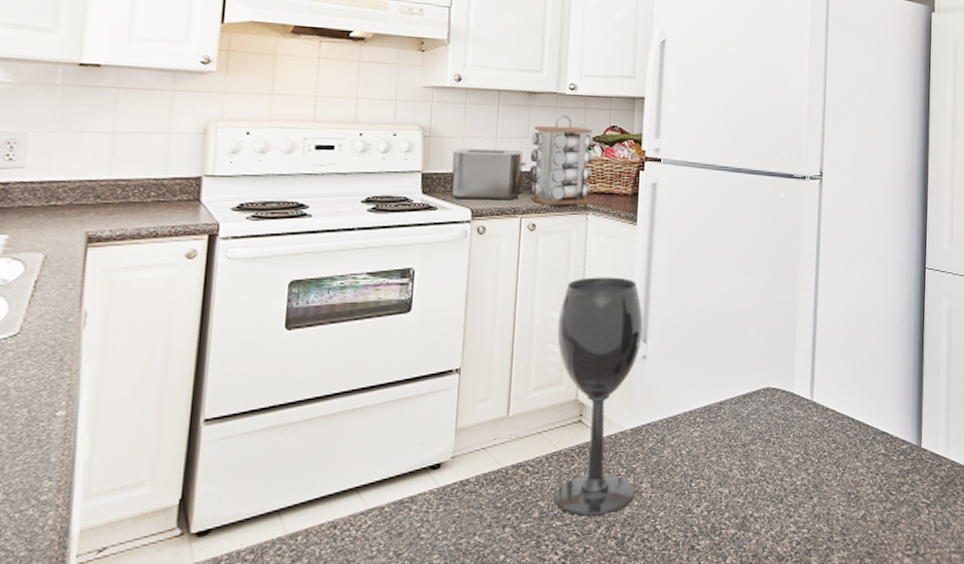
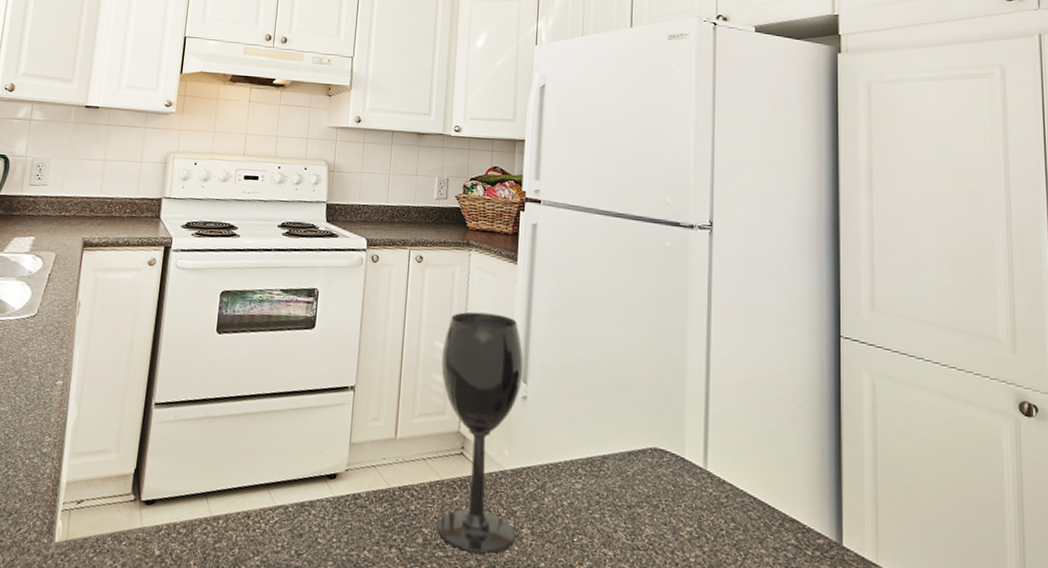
toaster: present [450,148,527,201] -> none [349,183,416,233]
spice rack: present [528,115,593,206] -> none [416,155,476,242]

